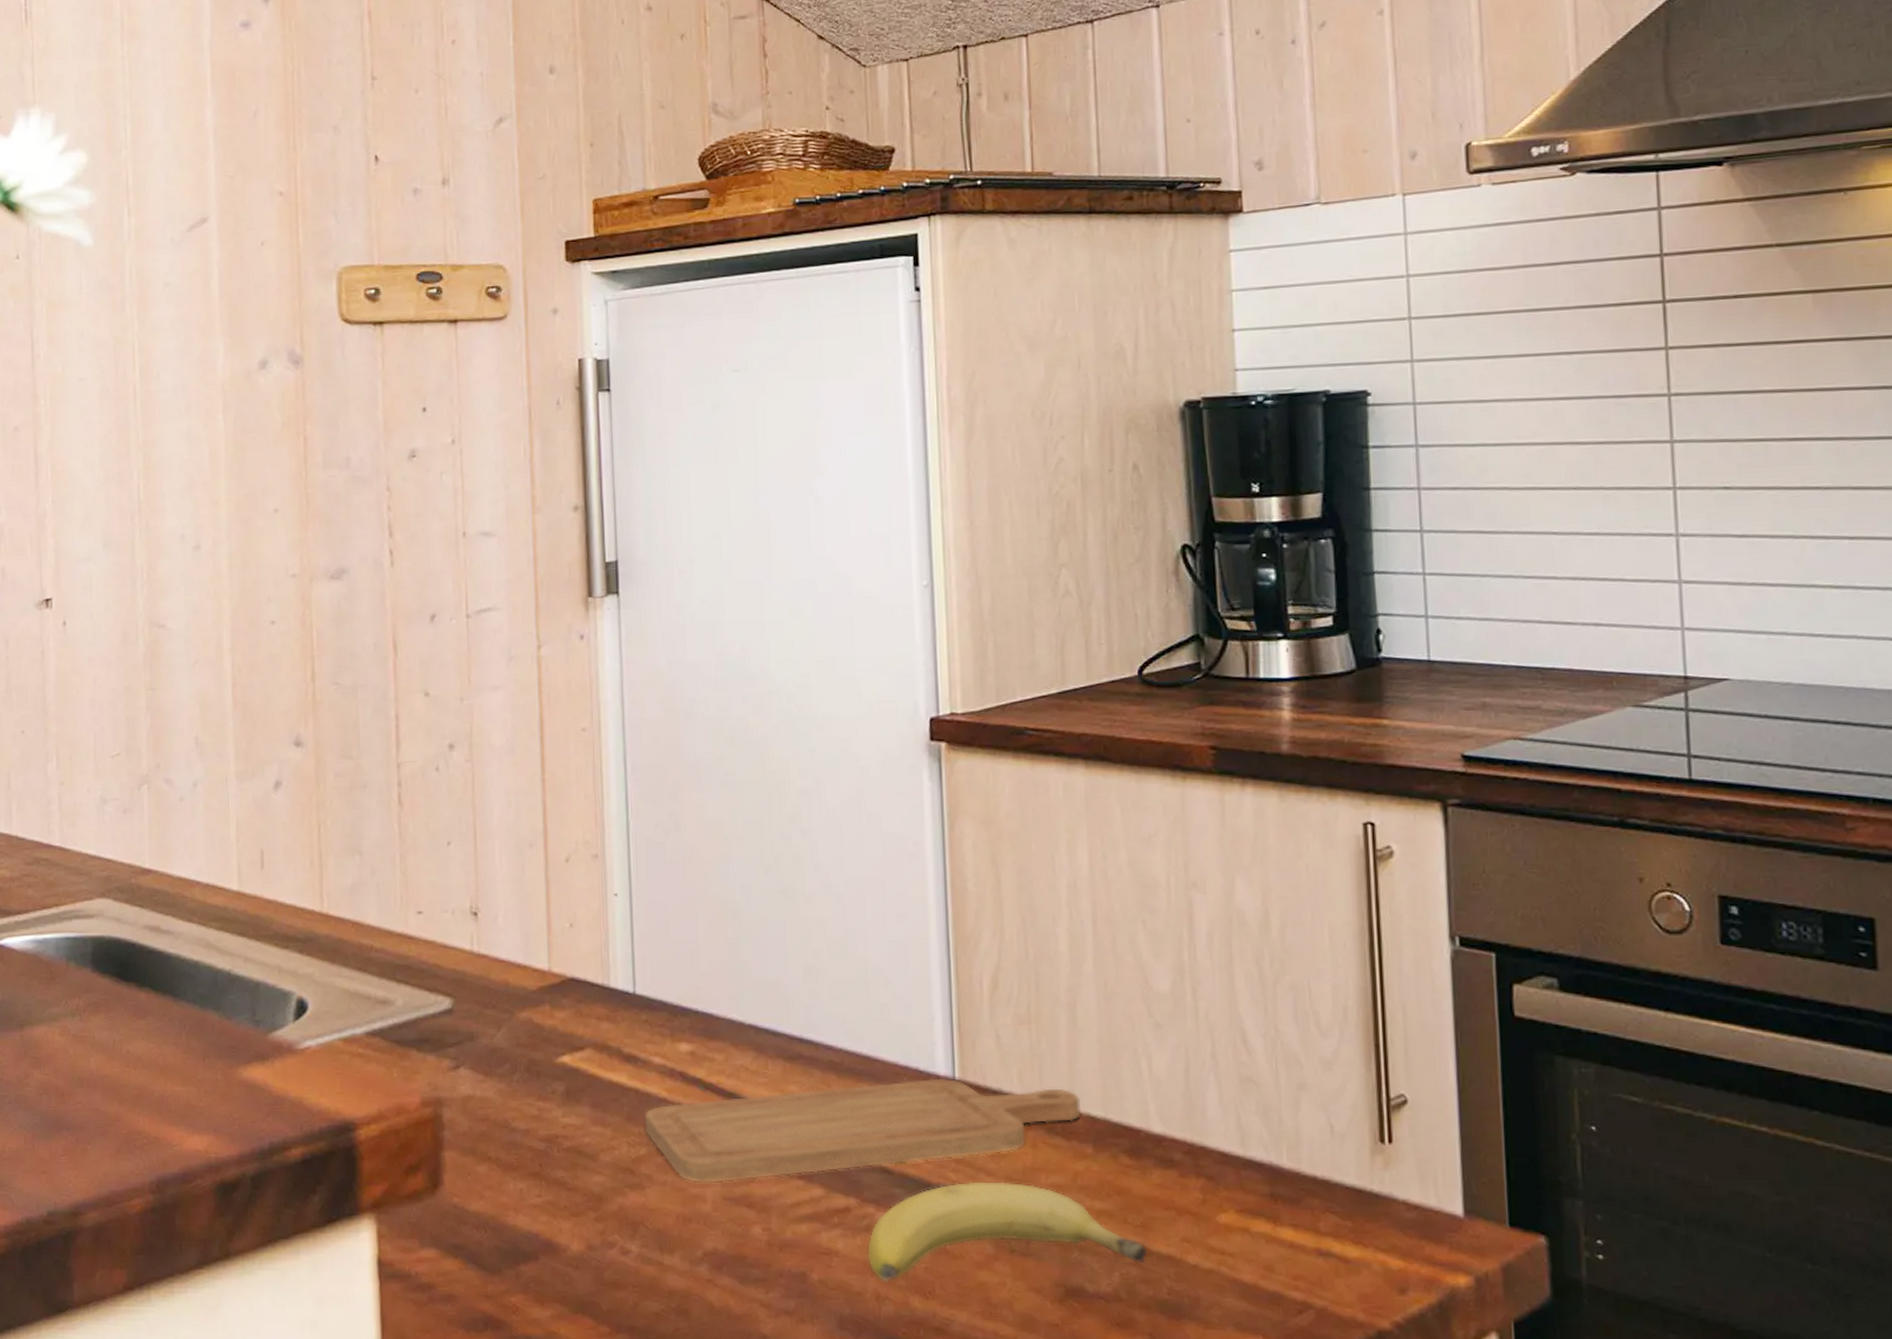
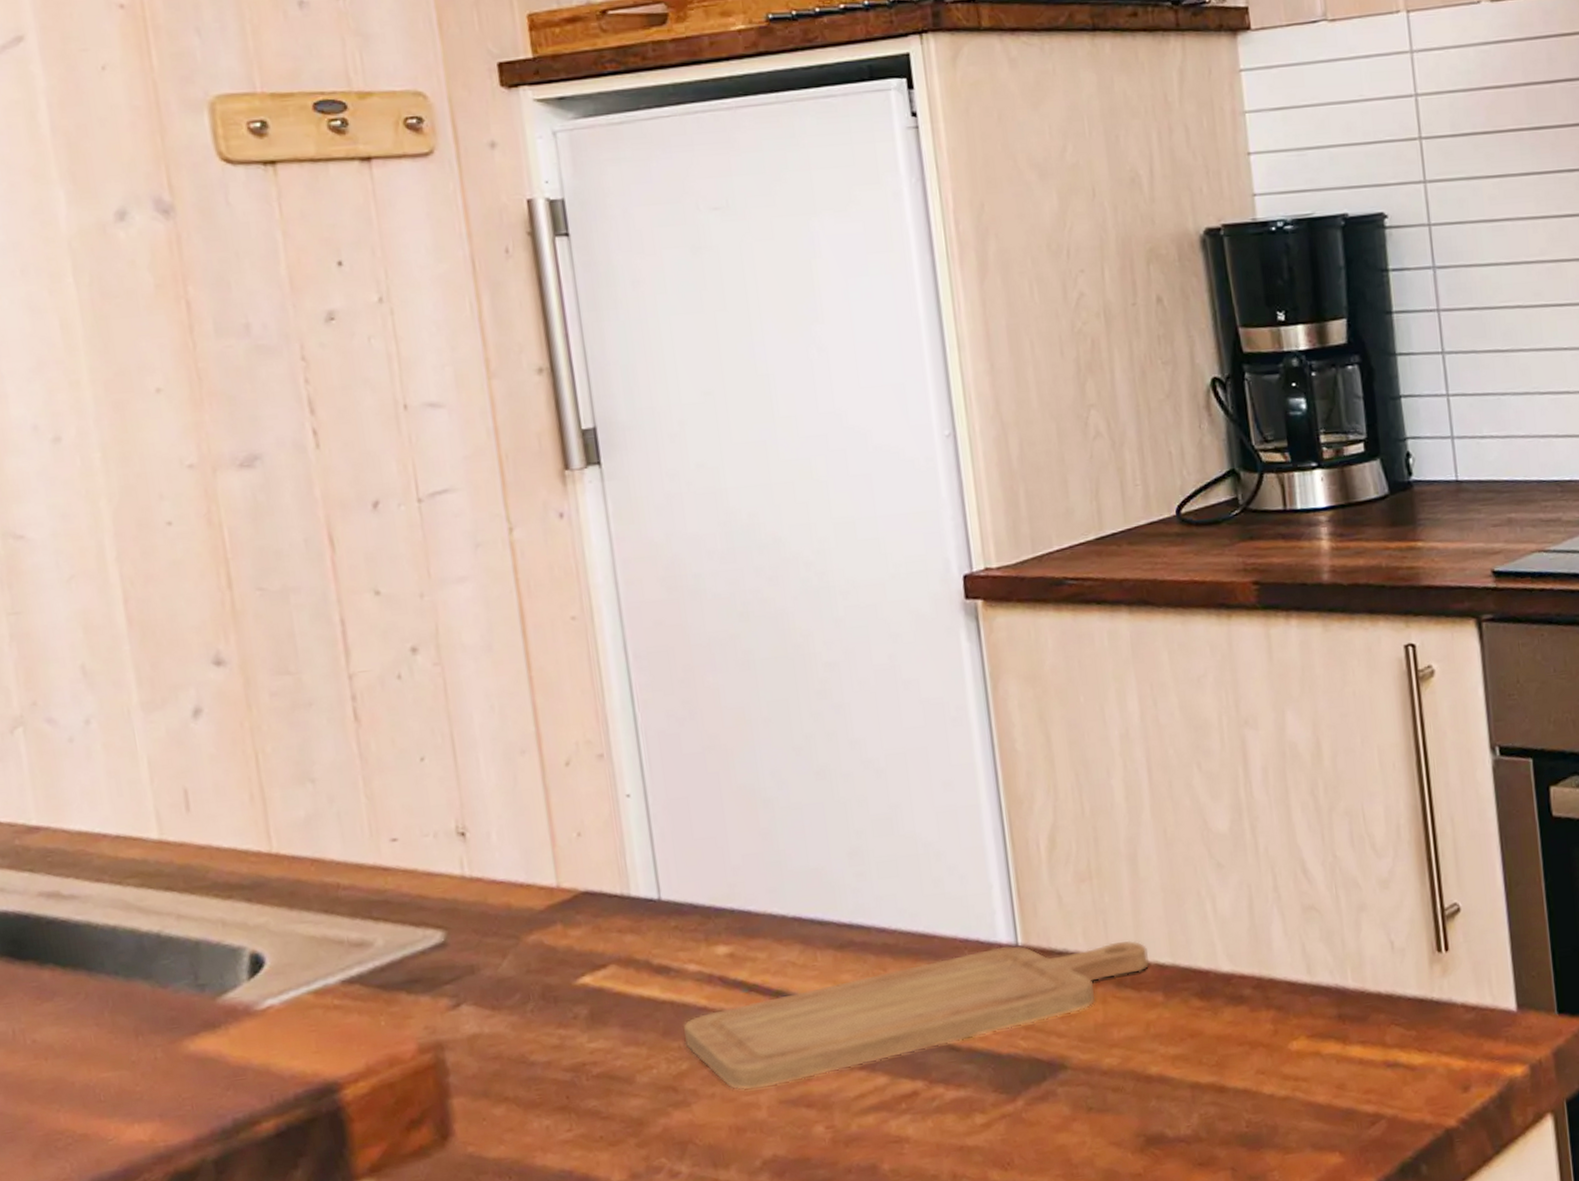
fruit: present [867,1181,1148,1281] -> none [939,1040,1225,1160]

